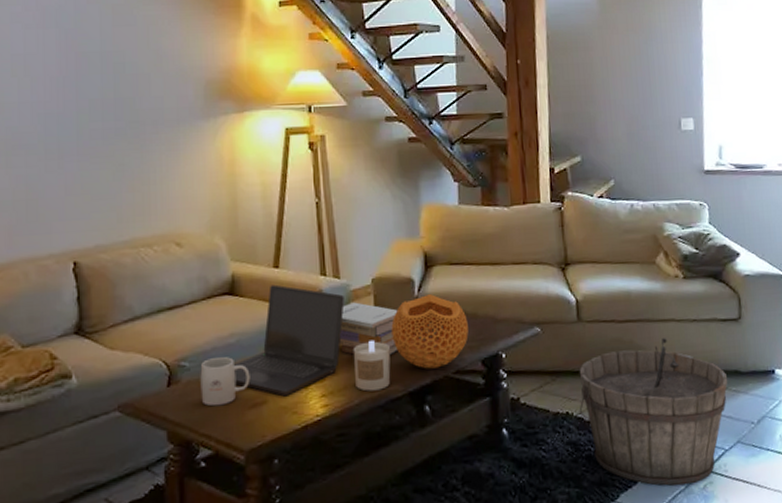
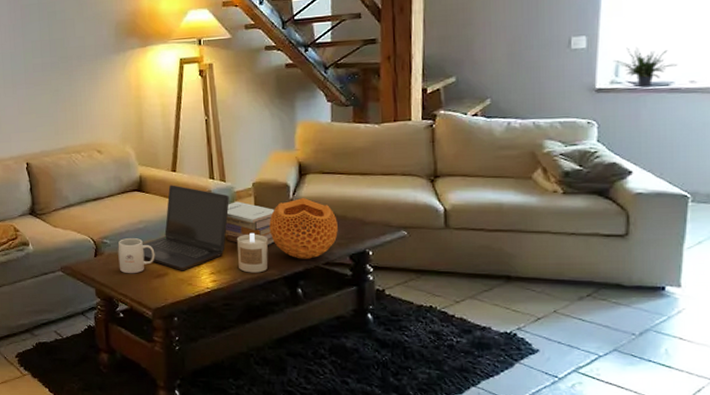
wooden bucket: present [579,338,728,486] -> none [443,248,608,381]
potted plant: none [717,130,768,170] -> present [614,47,678,88]

